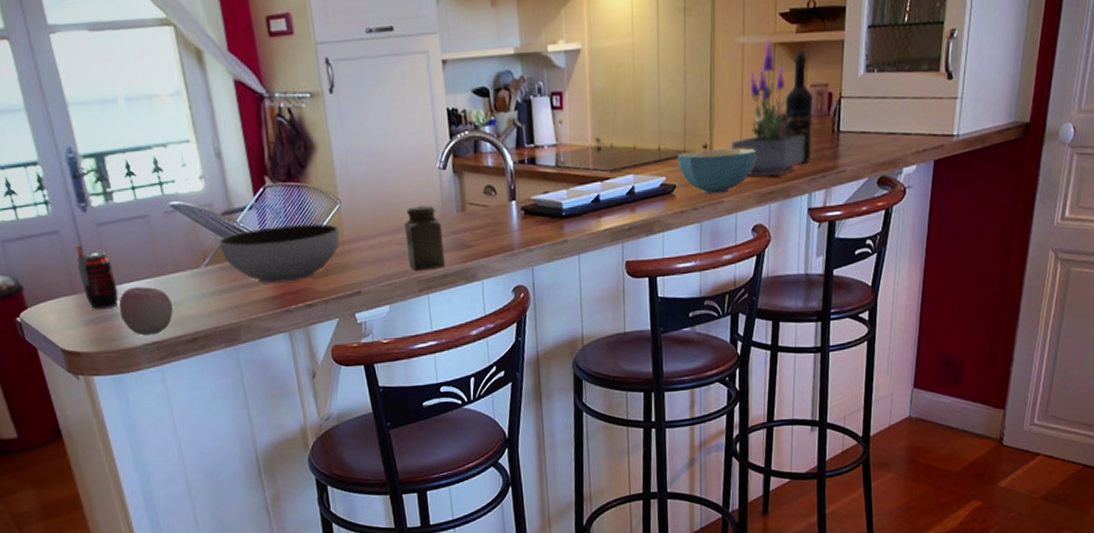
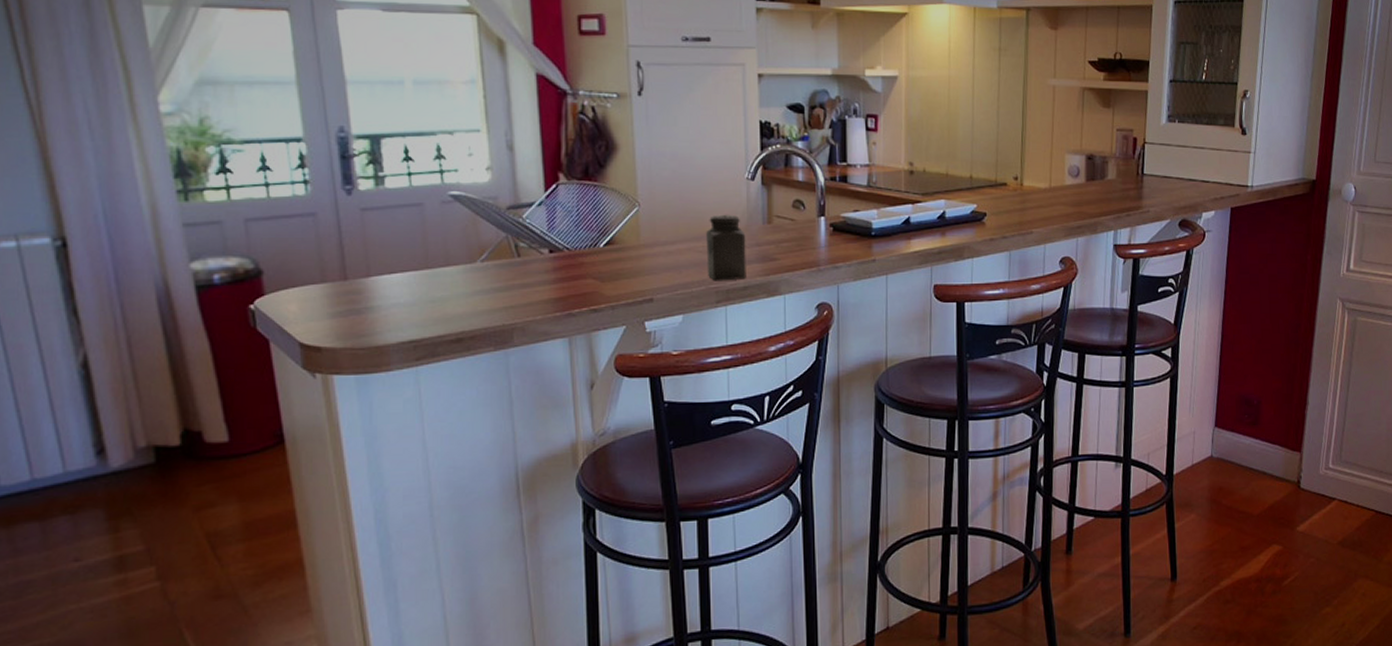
beverage can: present [76,245,119,310] -> none [332,230,376,302]
apple: present [118,286,173,336] -> none [375,279,438,333]
soup bowl: present [218,223,340,284] -> none [499,224,636,285]
cereal bowl: present [677,148,757,194] -> none [988,182,1065,224]
potted plant: present [731,37,805,176] -> none [1041,82,1111,211]
wine bottle: present [784,50,813,162] -> none [1092,96,1119,200]

